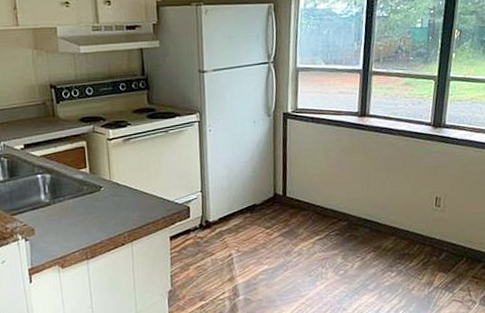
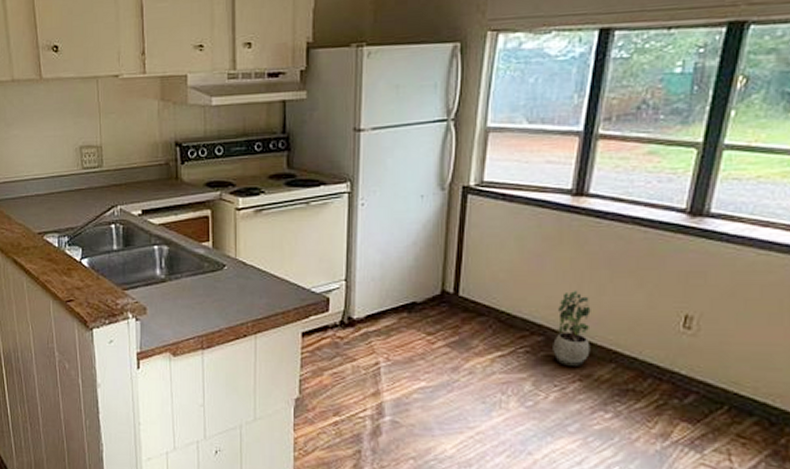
potted plant: none [354,185,379,241] -> present [553,290,591,366]

